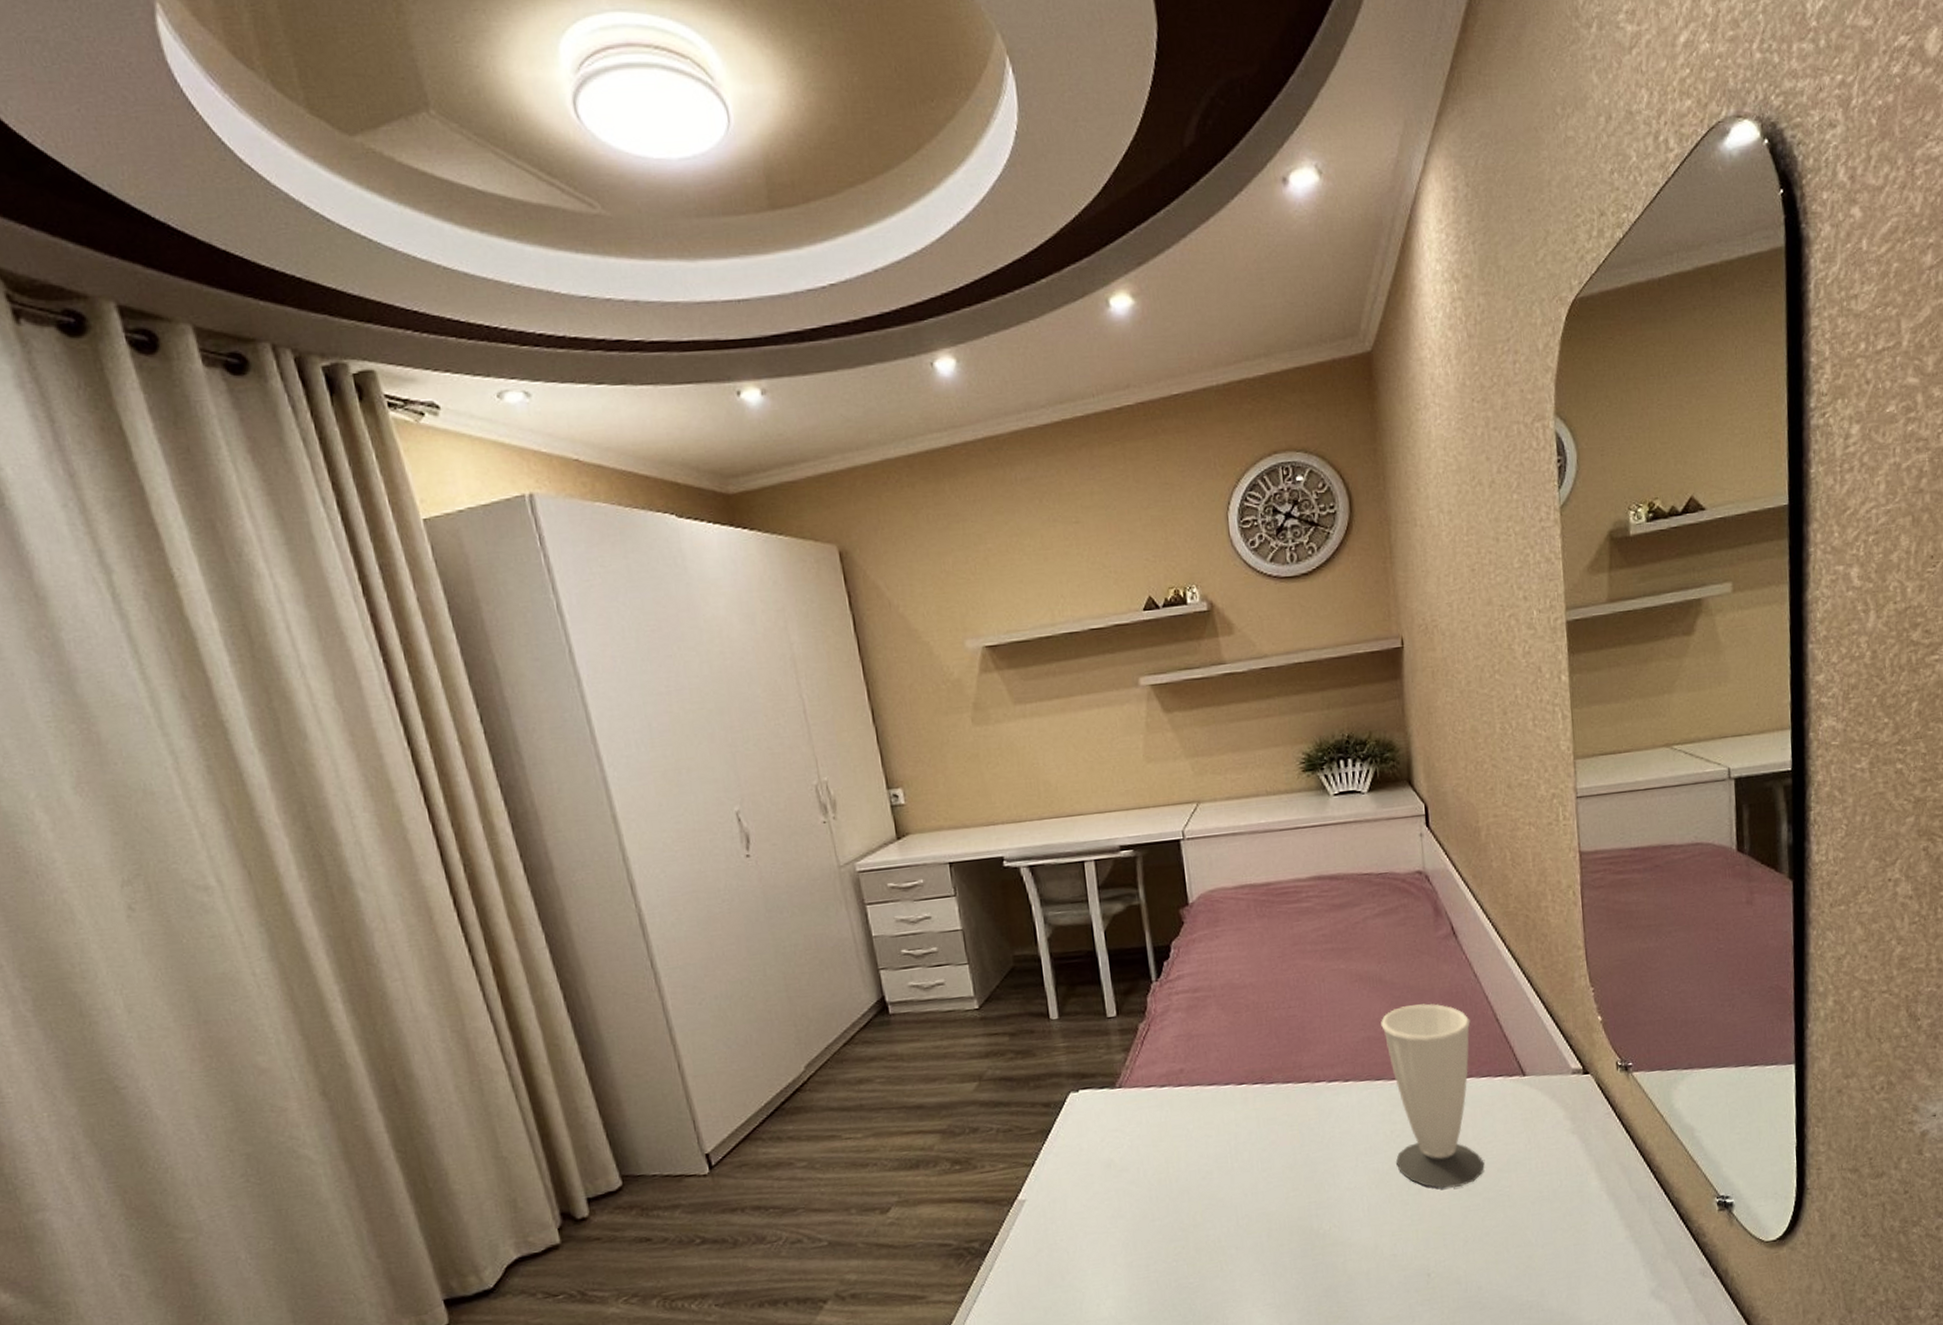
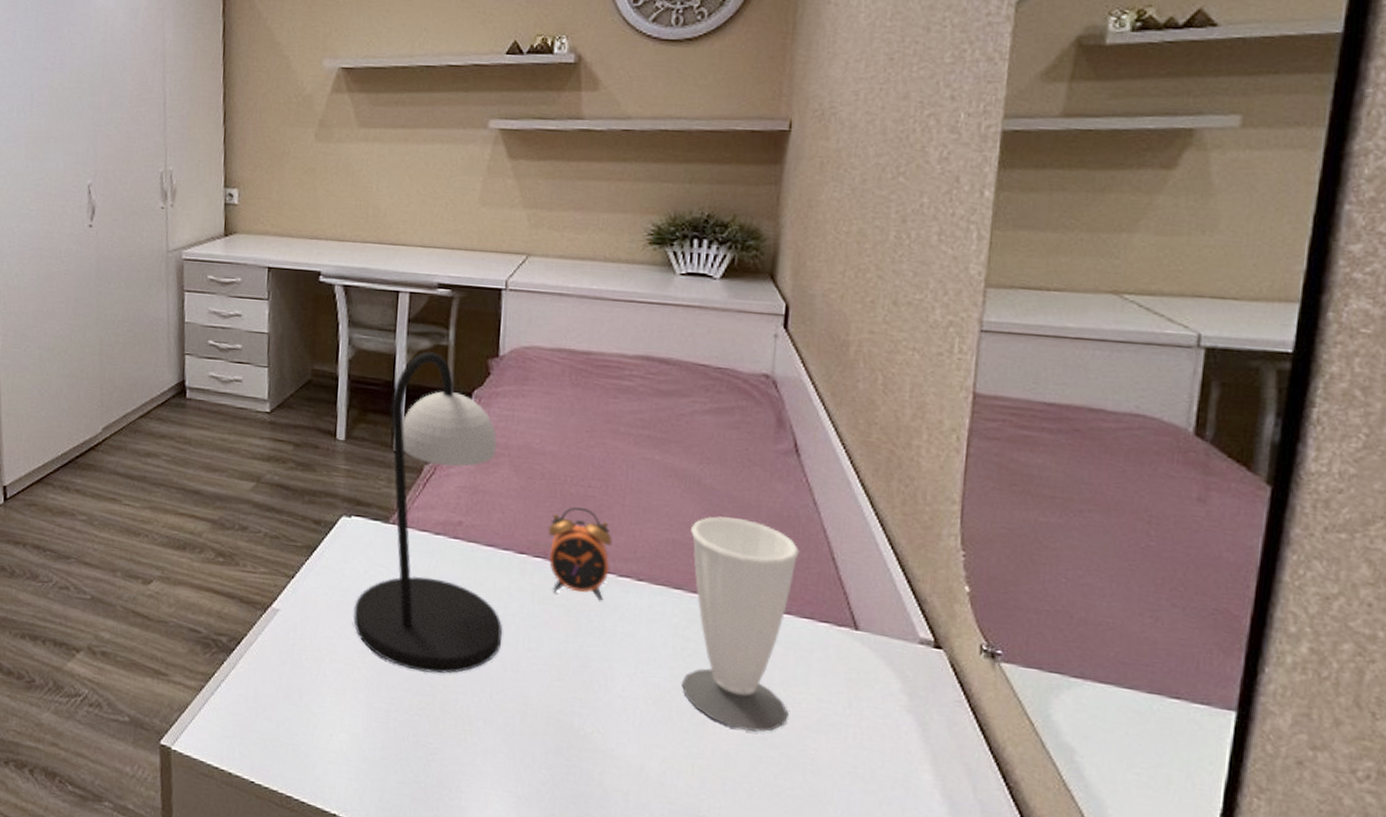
table lamp: none [1096,913,1238,1220] -> present [354,351,503,674]
alarm clock: none [1261,1027,1319,1112] -> present [548,506,614,601]

